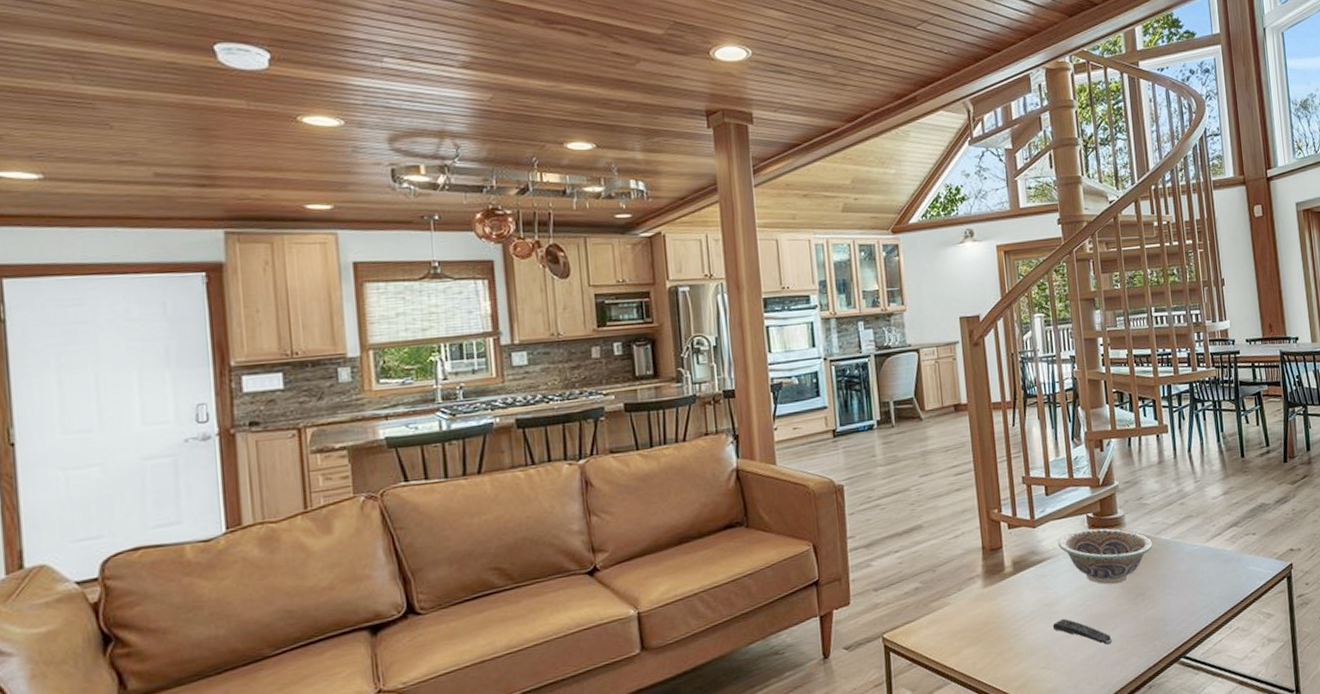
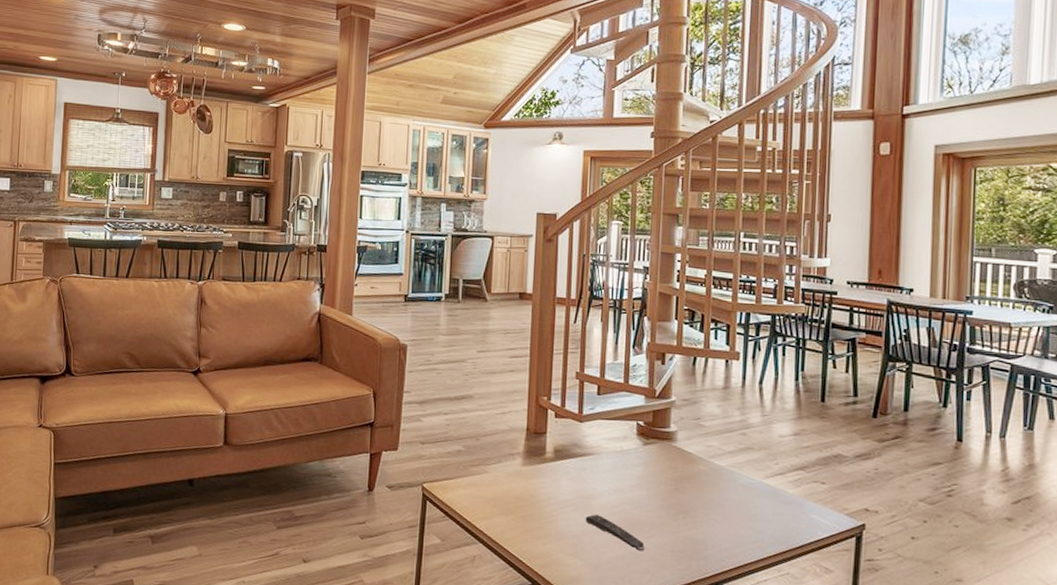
decorative bowl: present [1057,528,1153,585] -> none [602,435,705,496]

